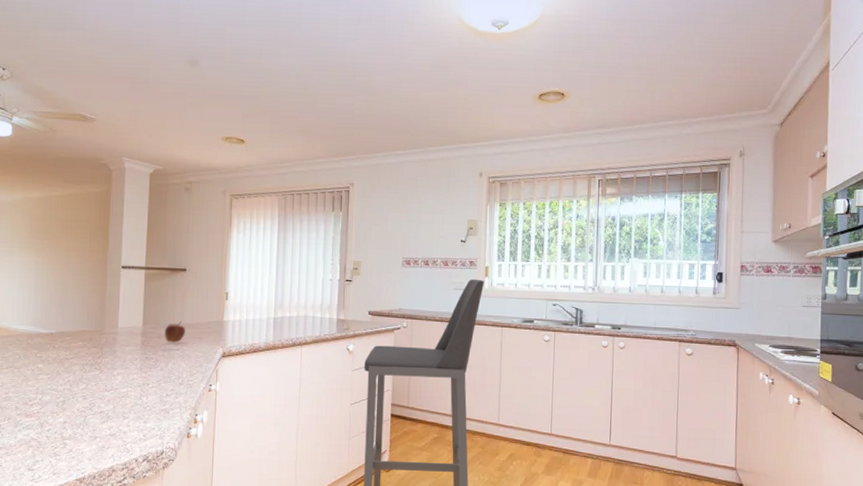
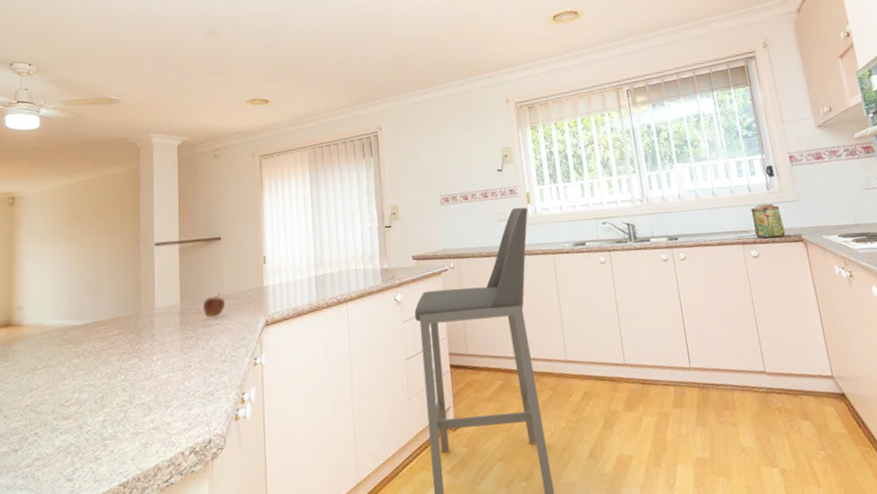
canister: none [693,307,722,340] -> present [750,203,786,239]

